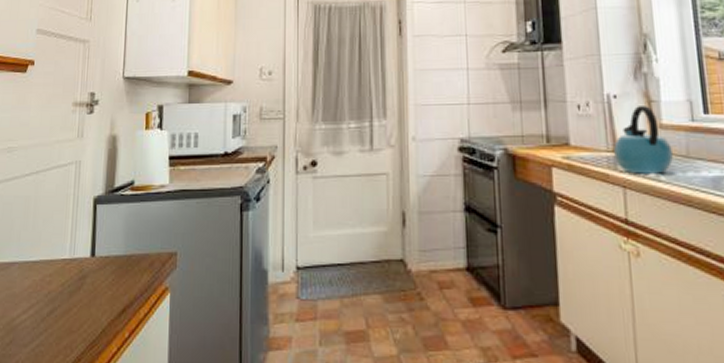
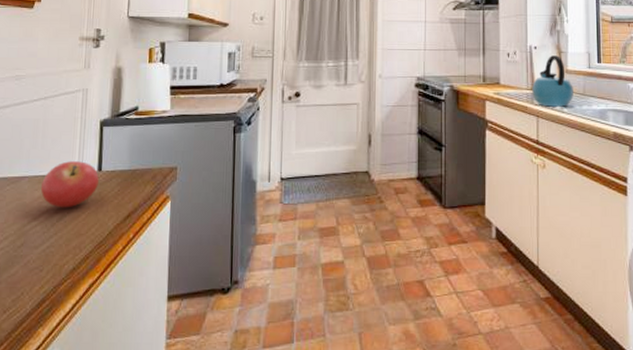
fruit: none [30,245,92,300] -> present [40,161,99,208]

